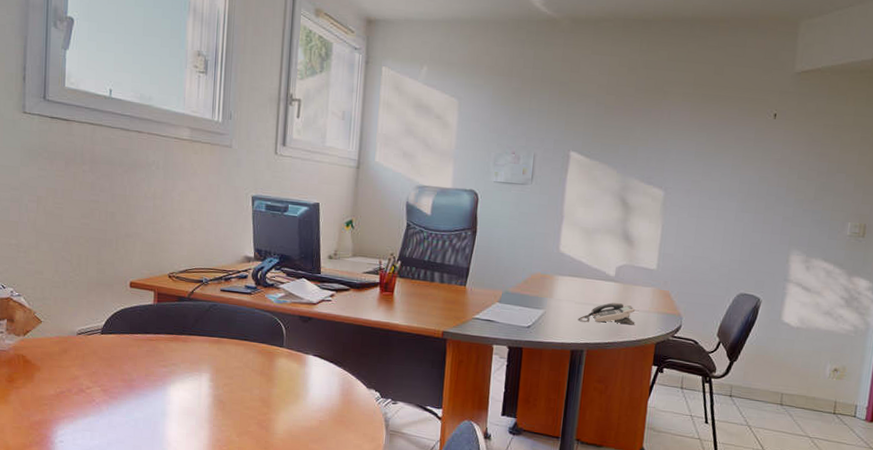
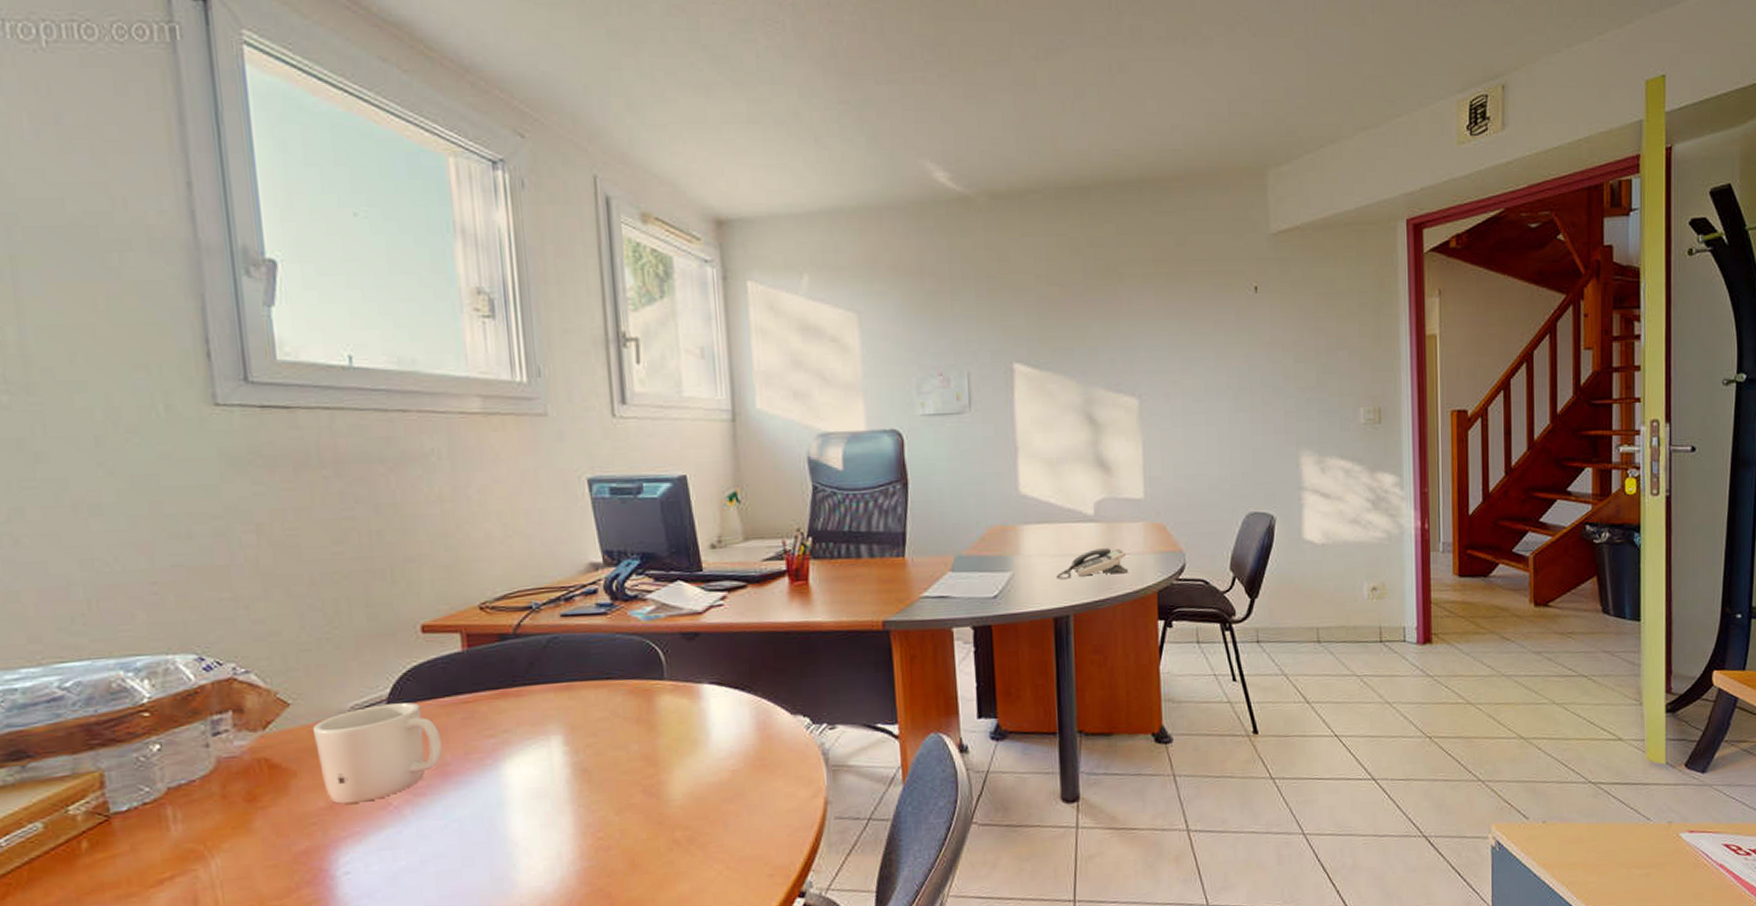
mug: none [53,331,132,396] -> present [312,702,443,804]

